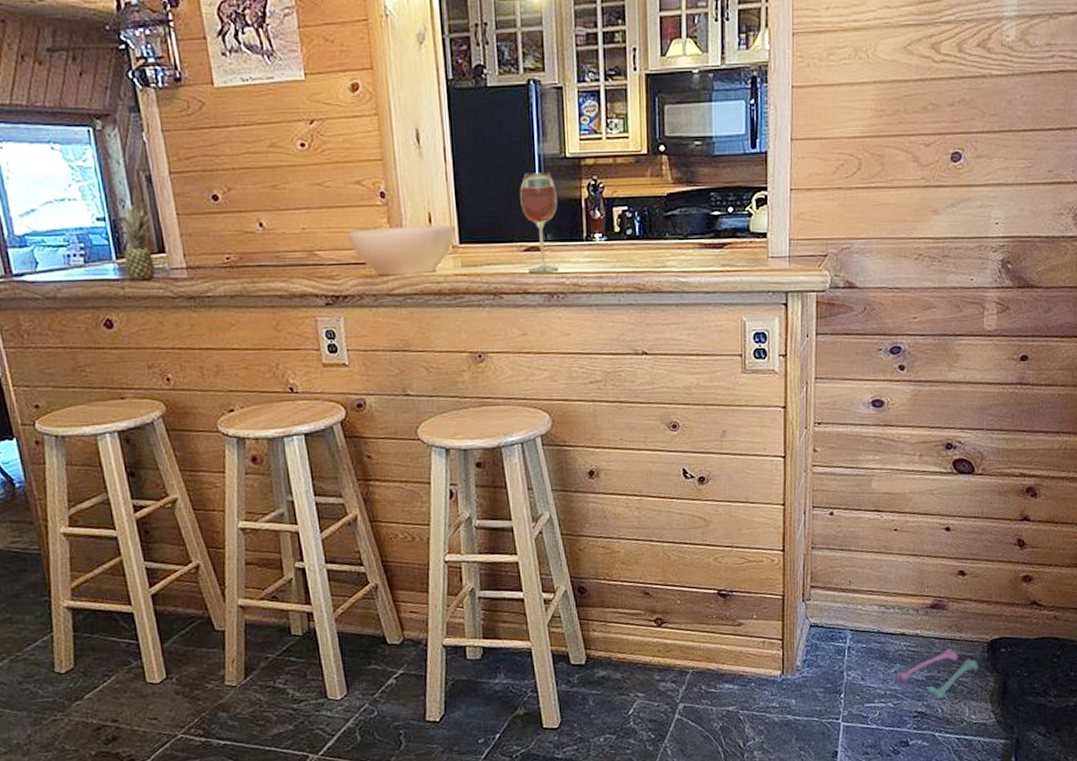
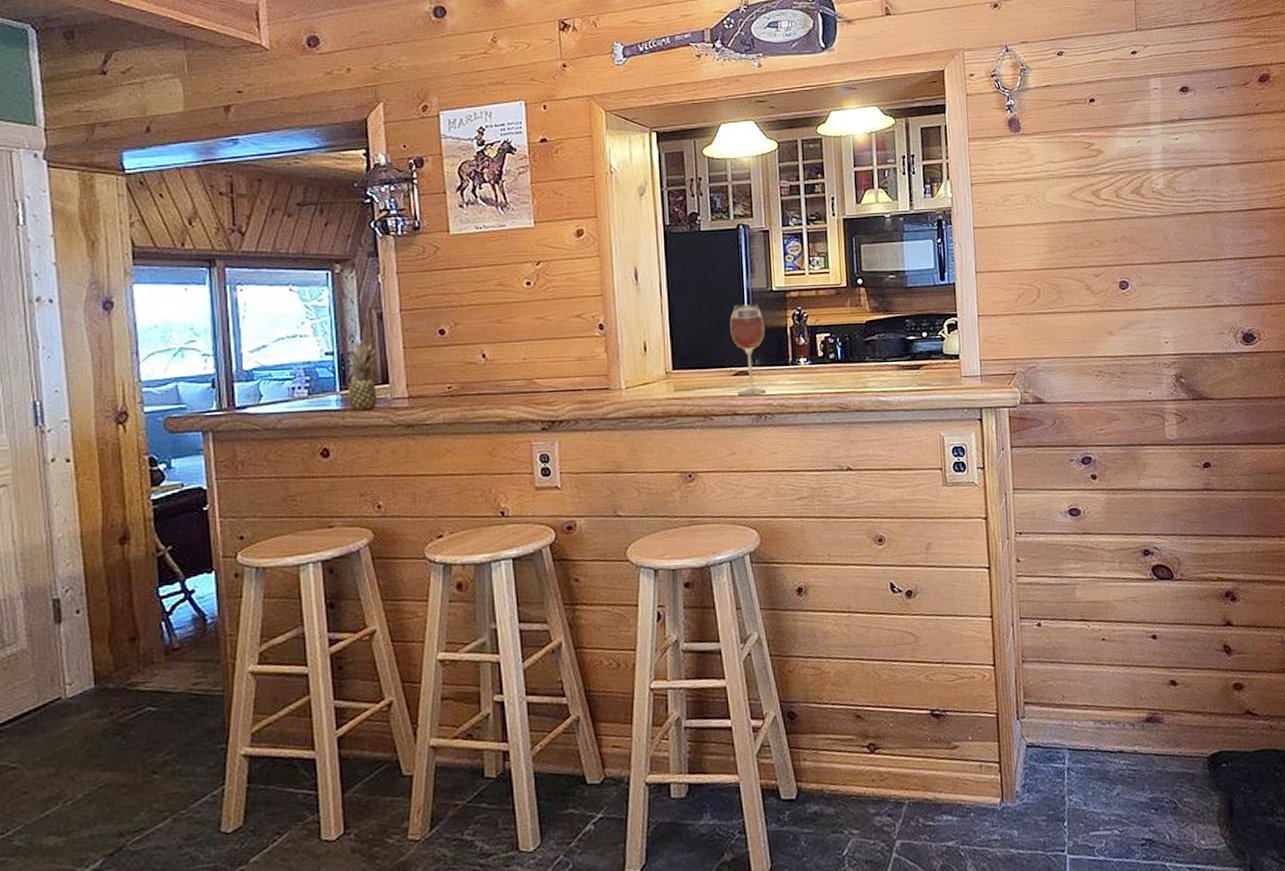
bowl: present [347,225,456,276] -> none [566,353,669,401]
dog toy: present [896,649,978,700] -> none [1119,766,1201,825]

